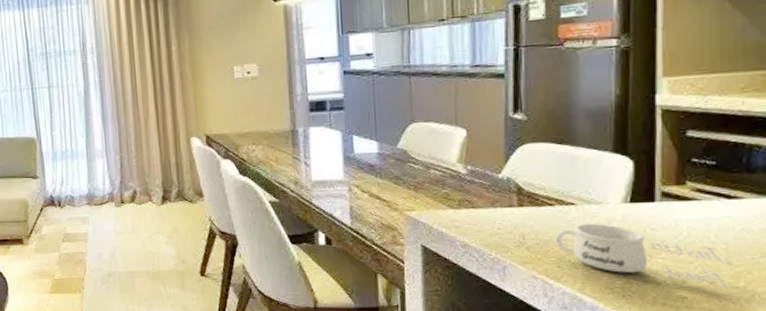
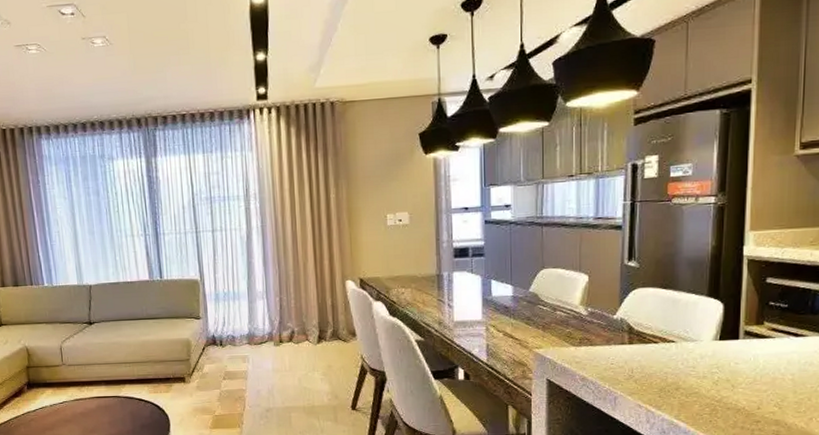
mug: present [555,223,731,288] -> none [658,358,795,413]

